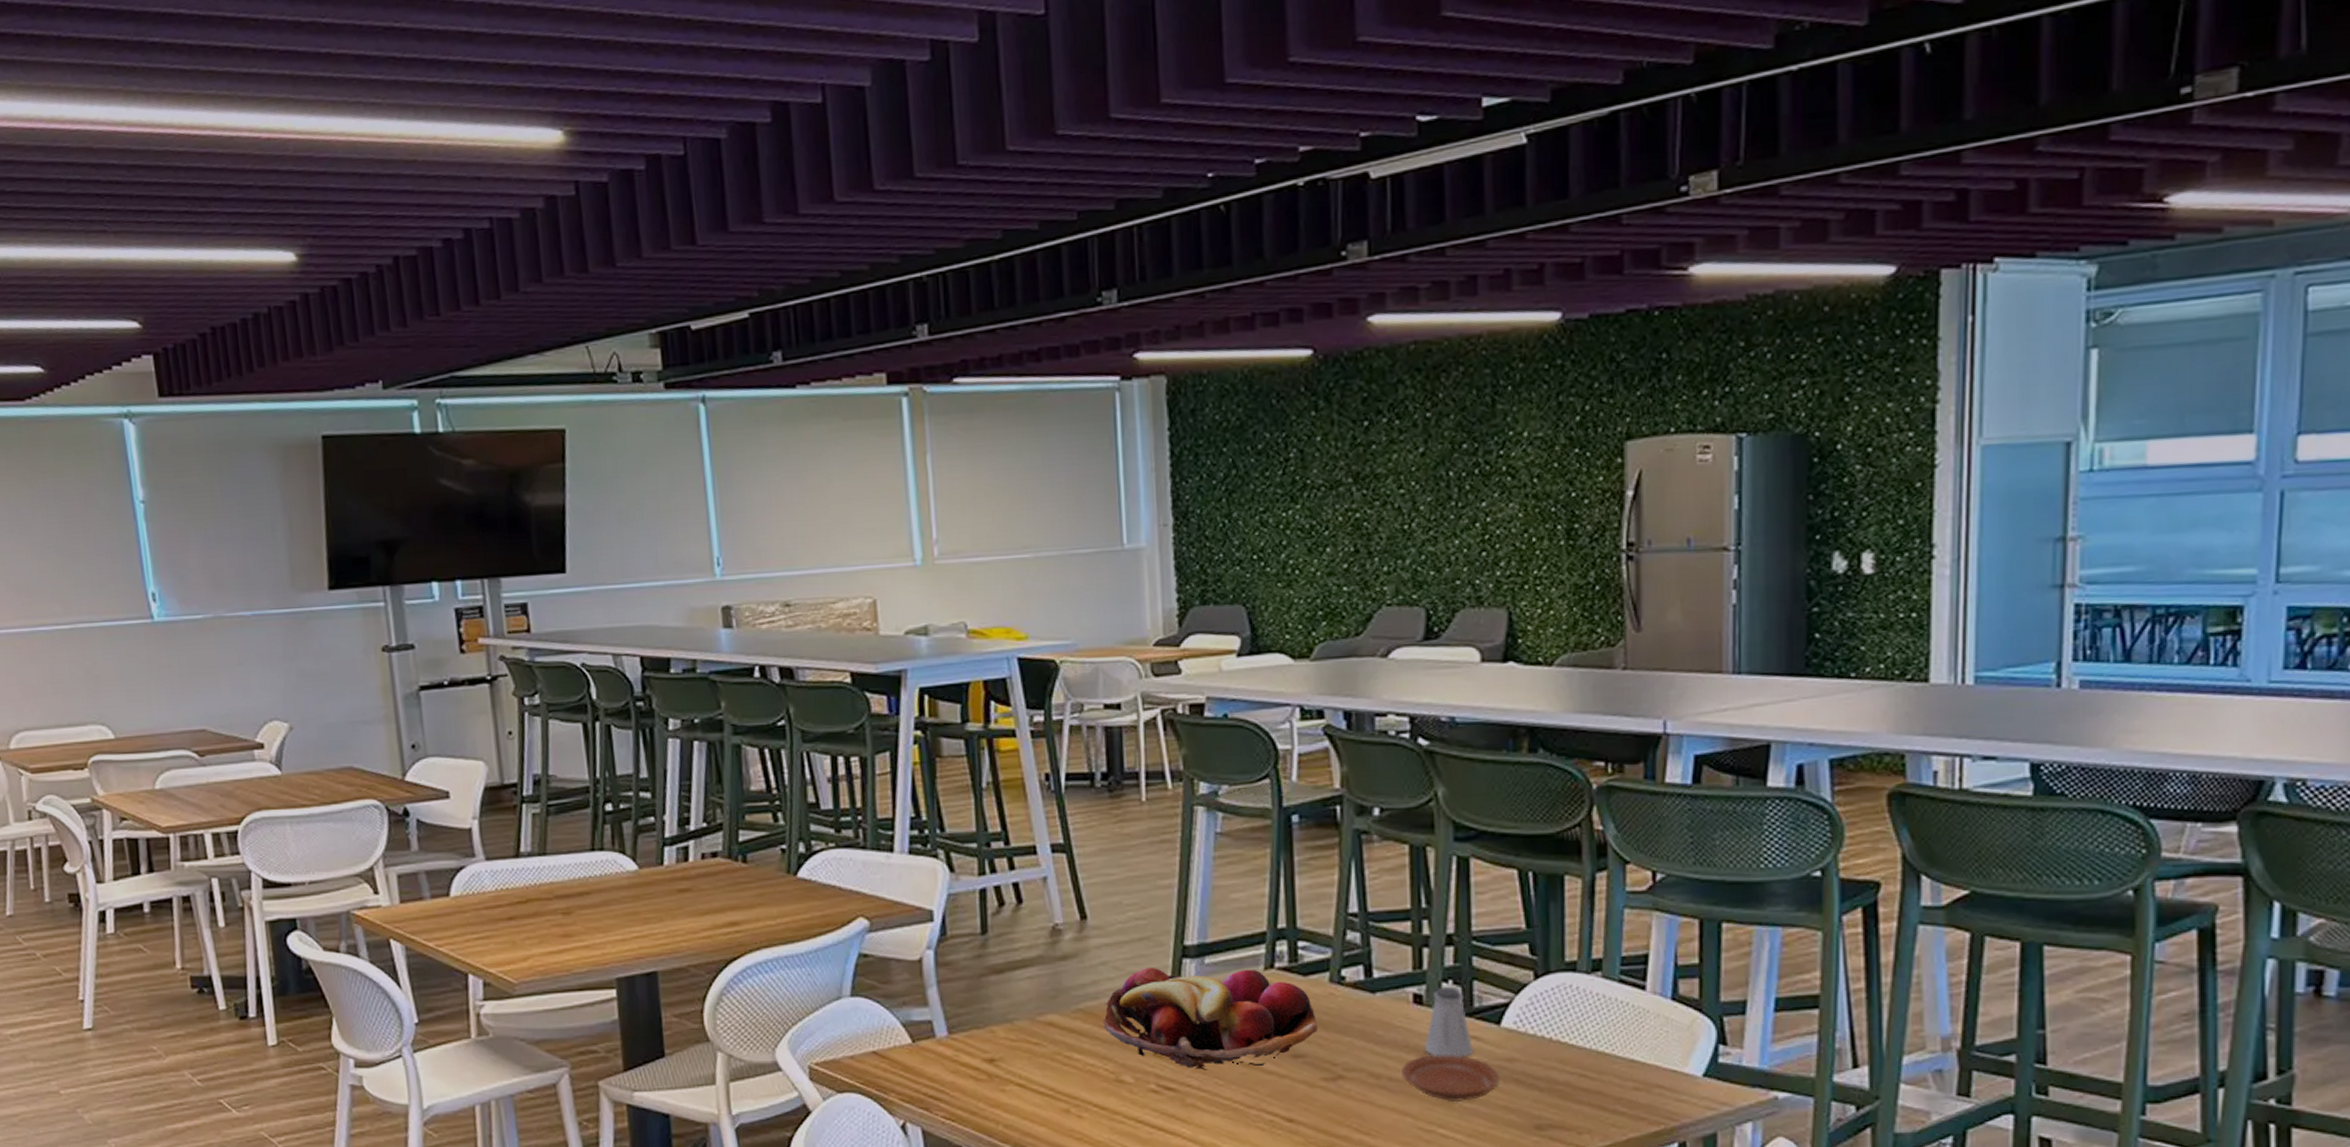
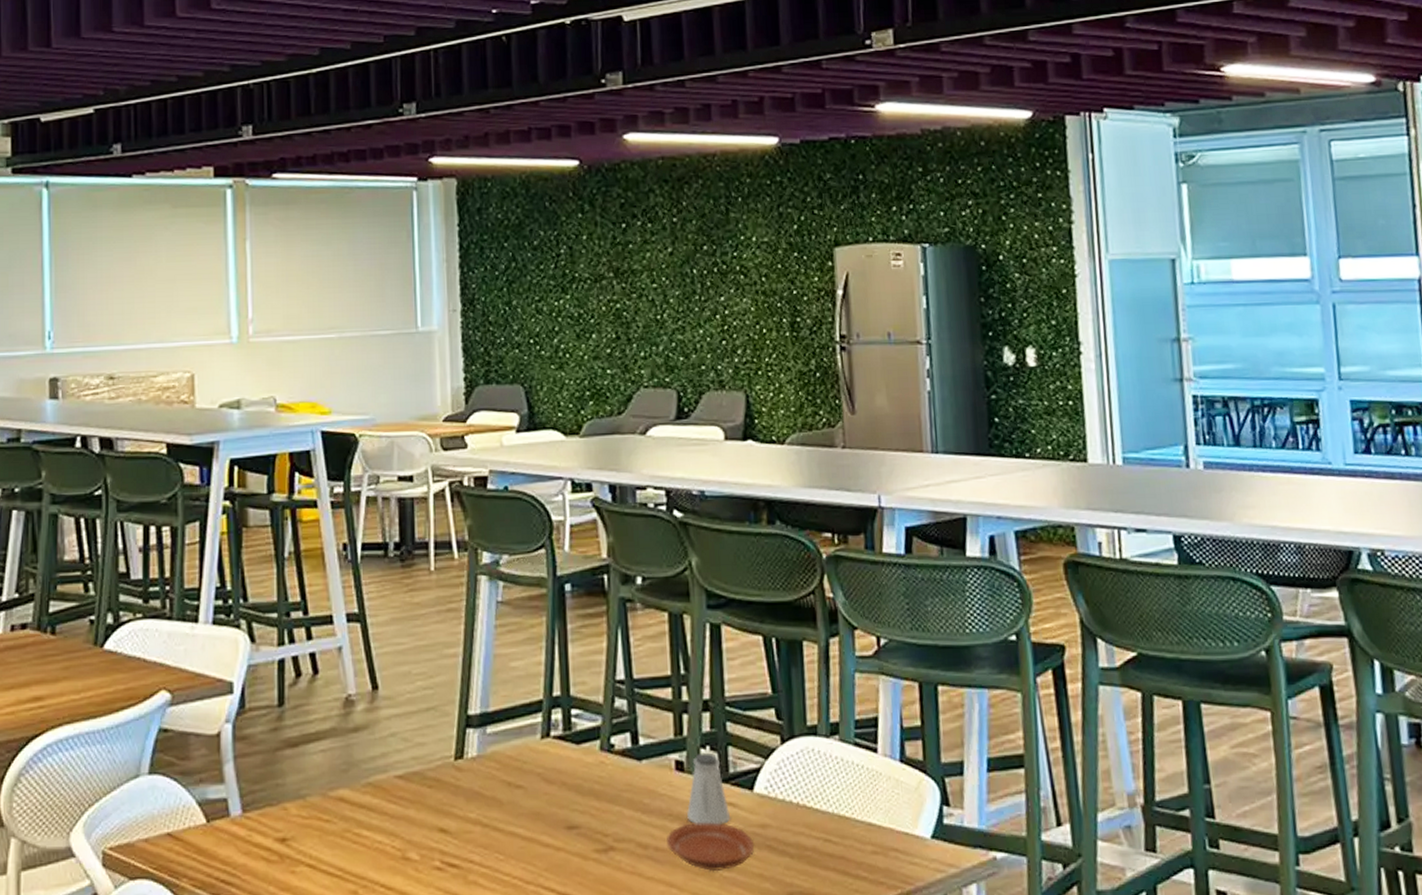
fruit basket: present [1103,967,1319,1070] -> none [391,737,591,845]

